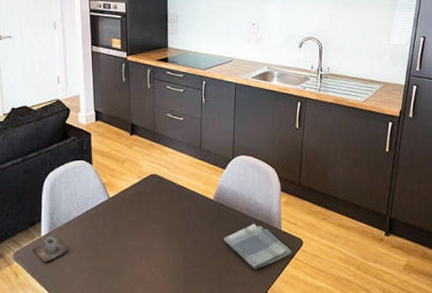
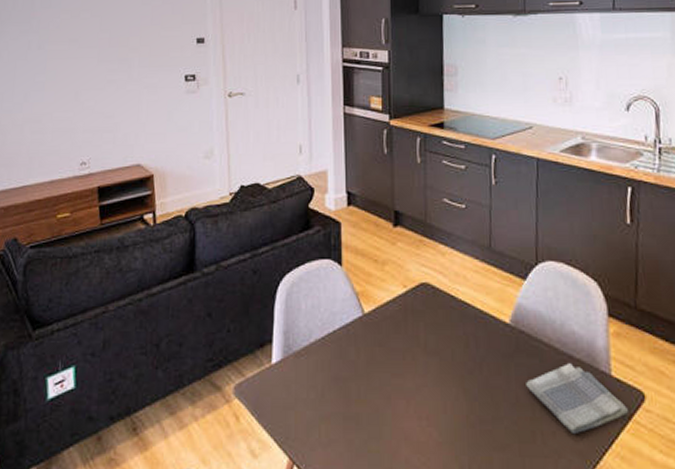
cup: present [32,235,69,263] -> none [259,363,308,402]

